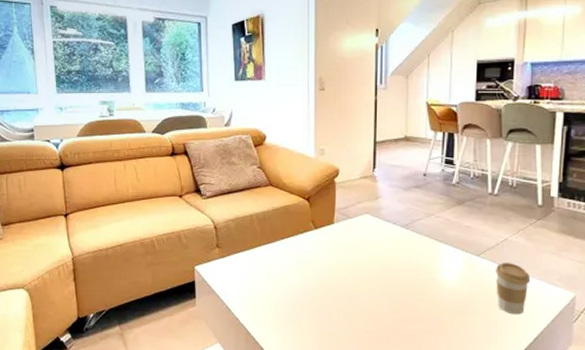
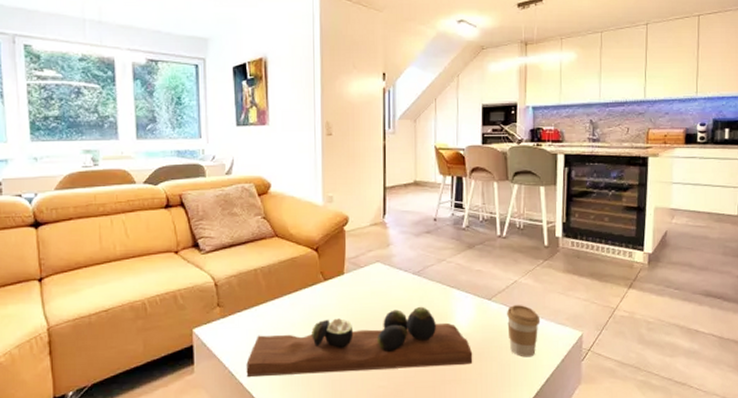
decorative tray: none [242,258,459,317] -> present [246,306,473,377]

